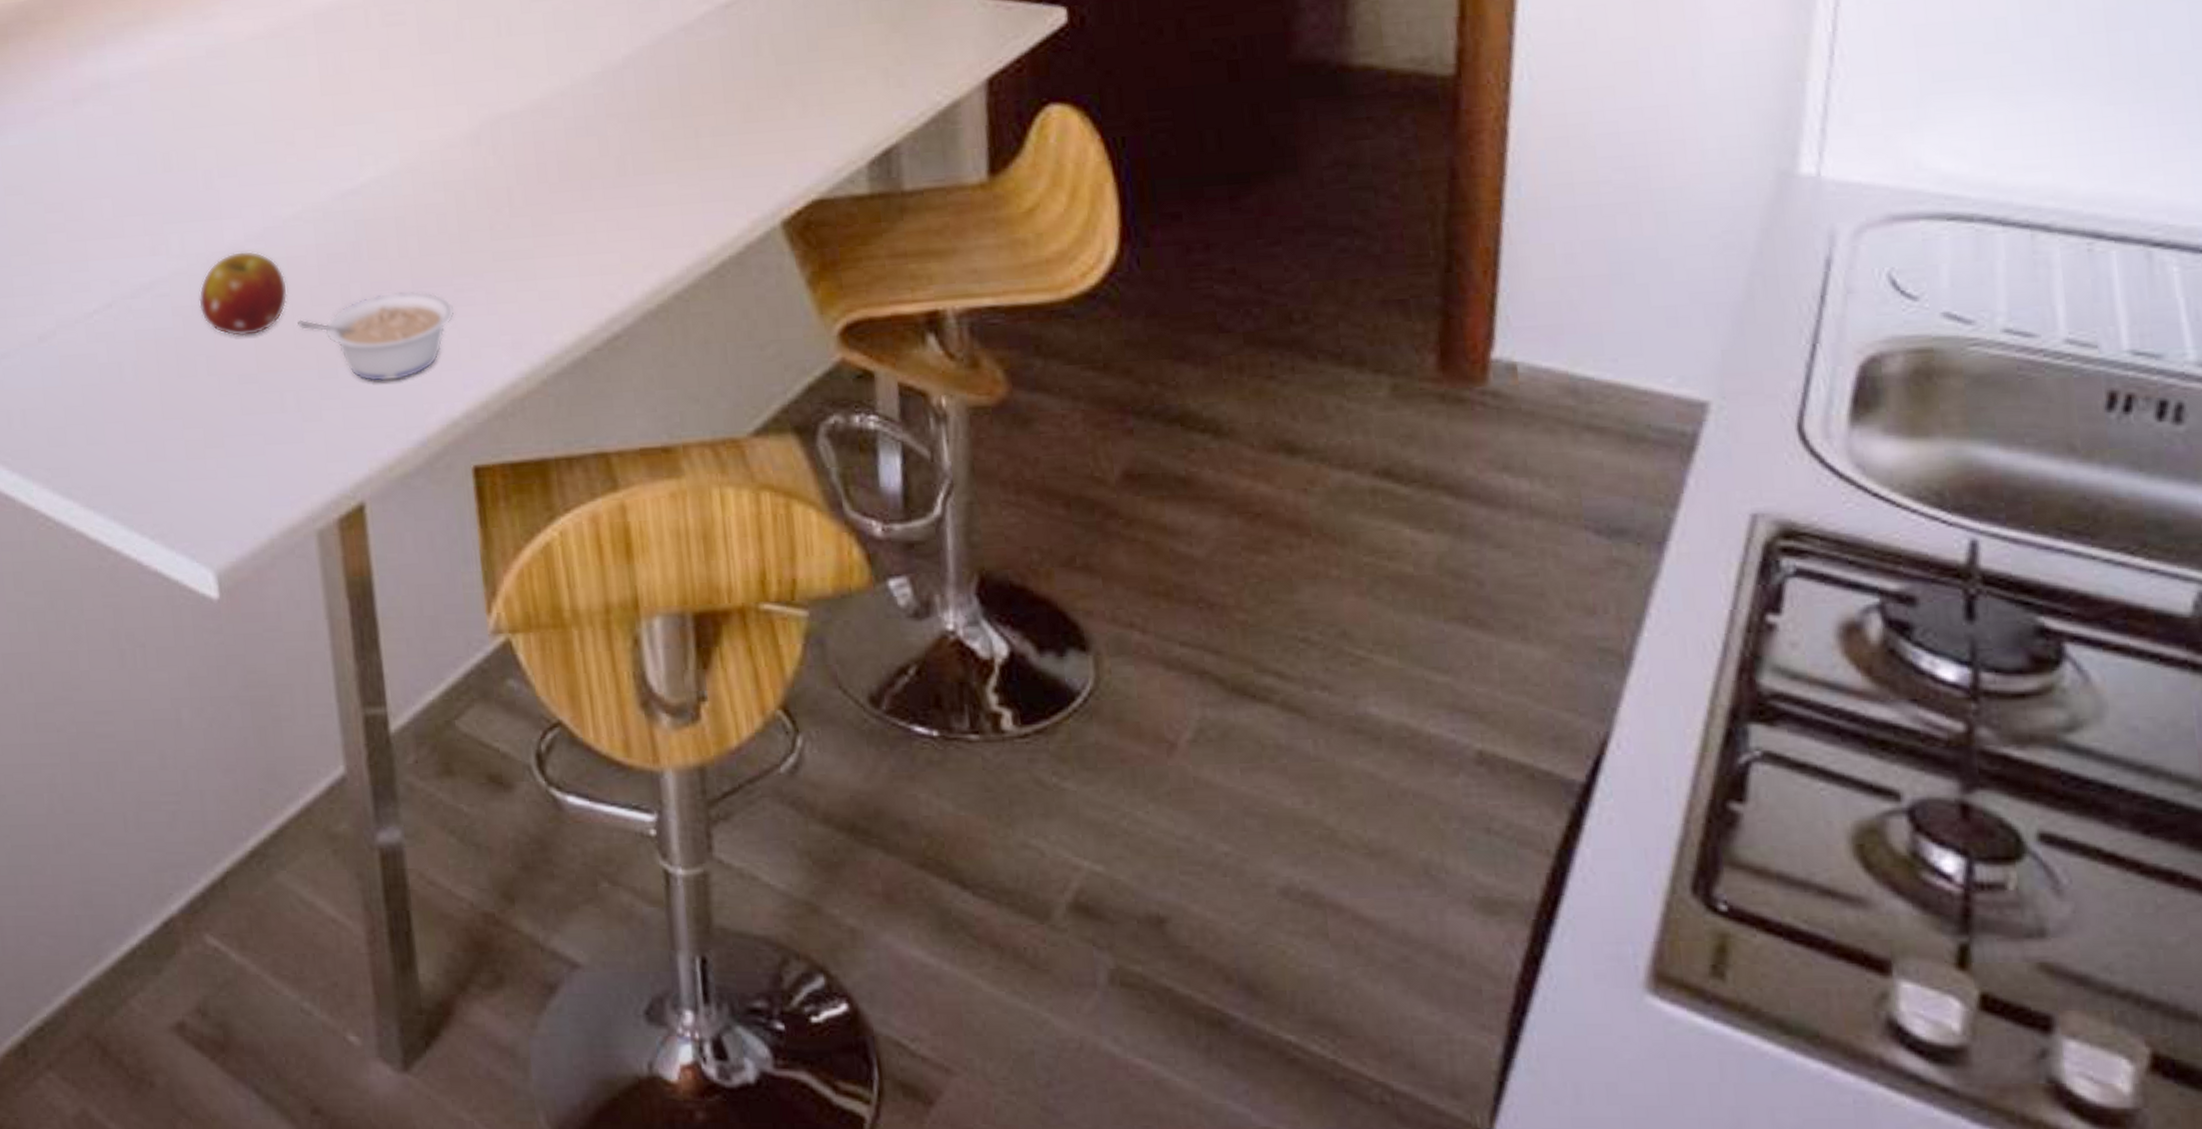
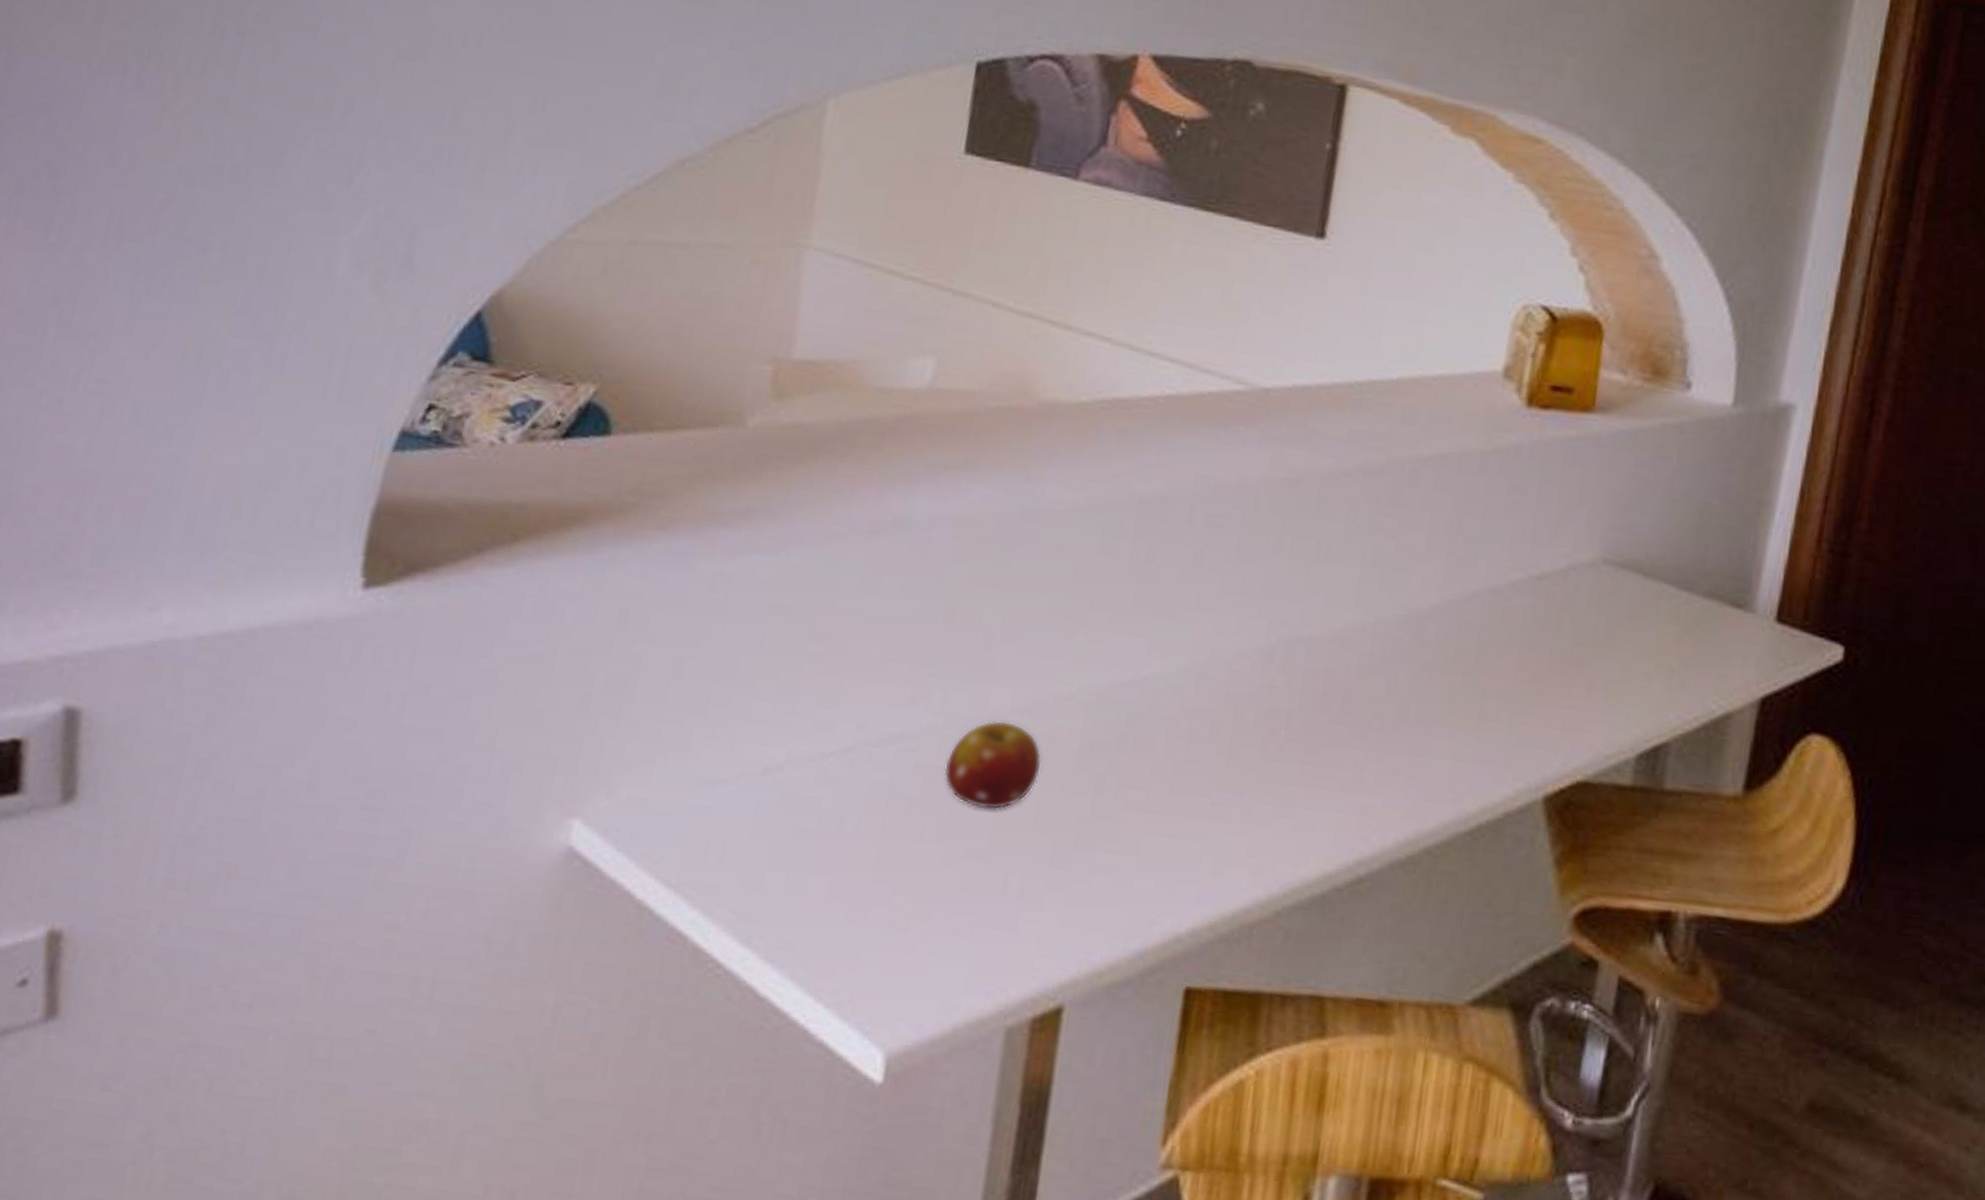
legume: present [298,290,455,383] -> none [1042,792,1206,885]

